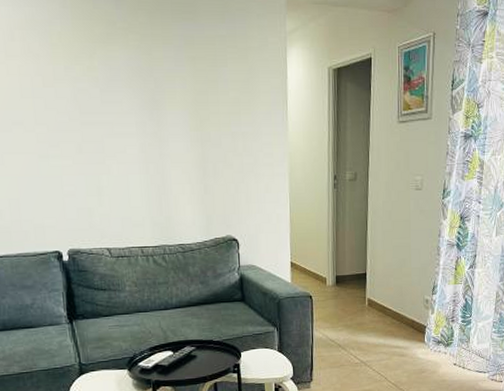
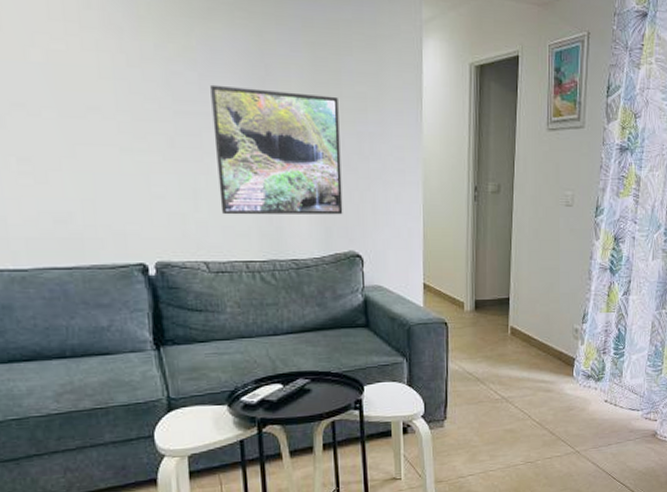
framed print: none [110,98,221,208] -> present [210,84,343,215]

